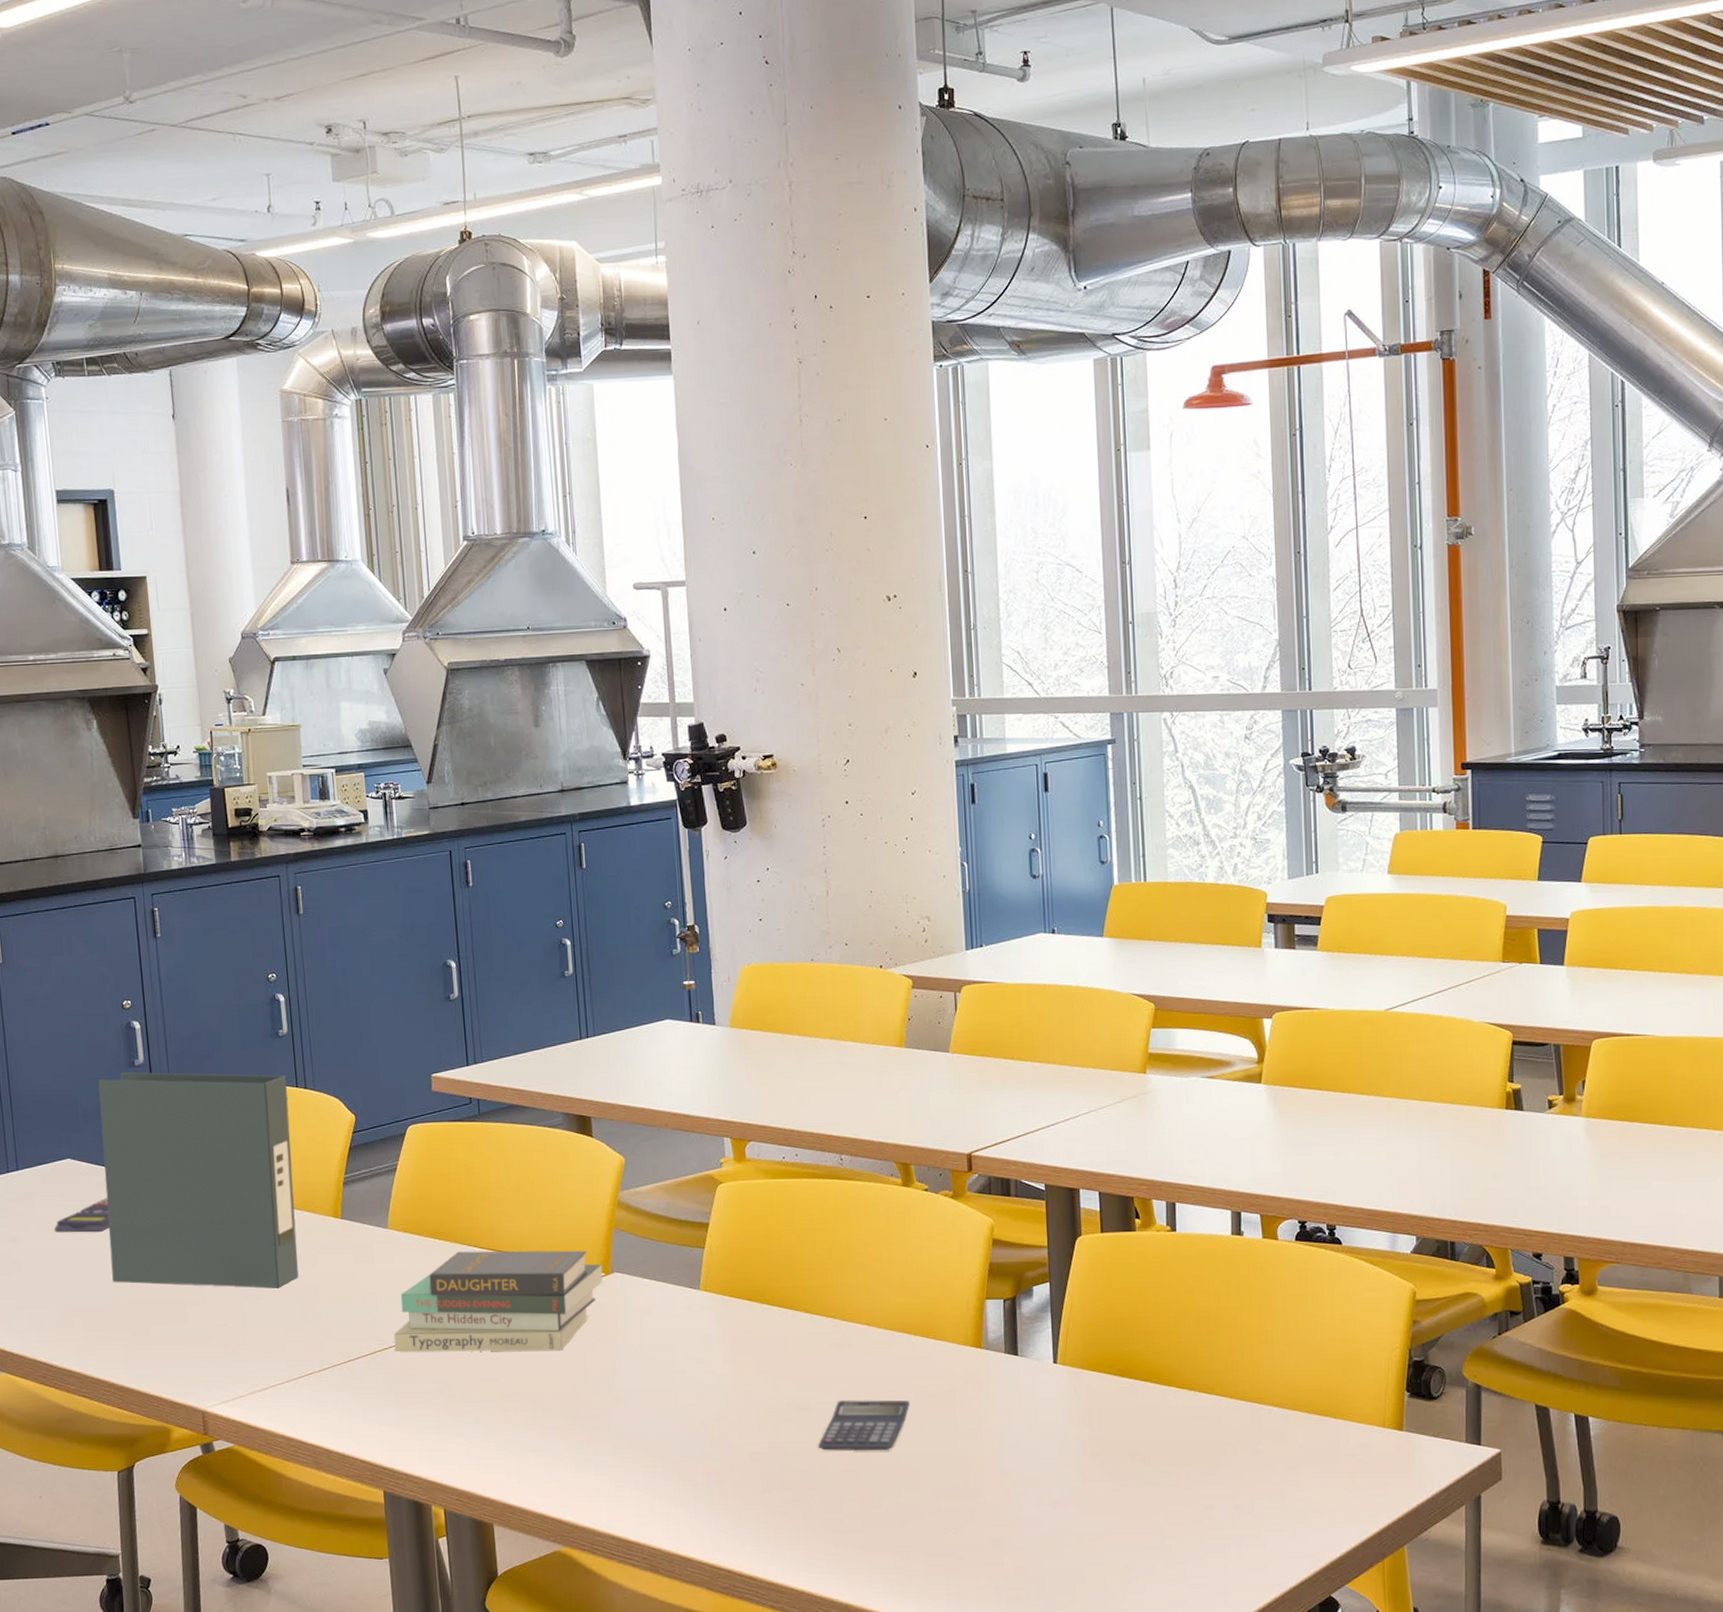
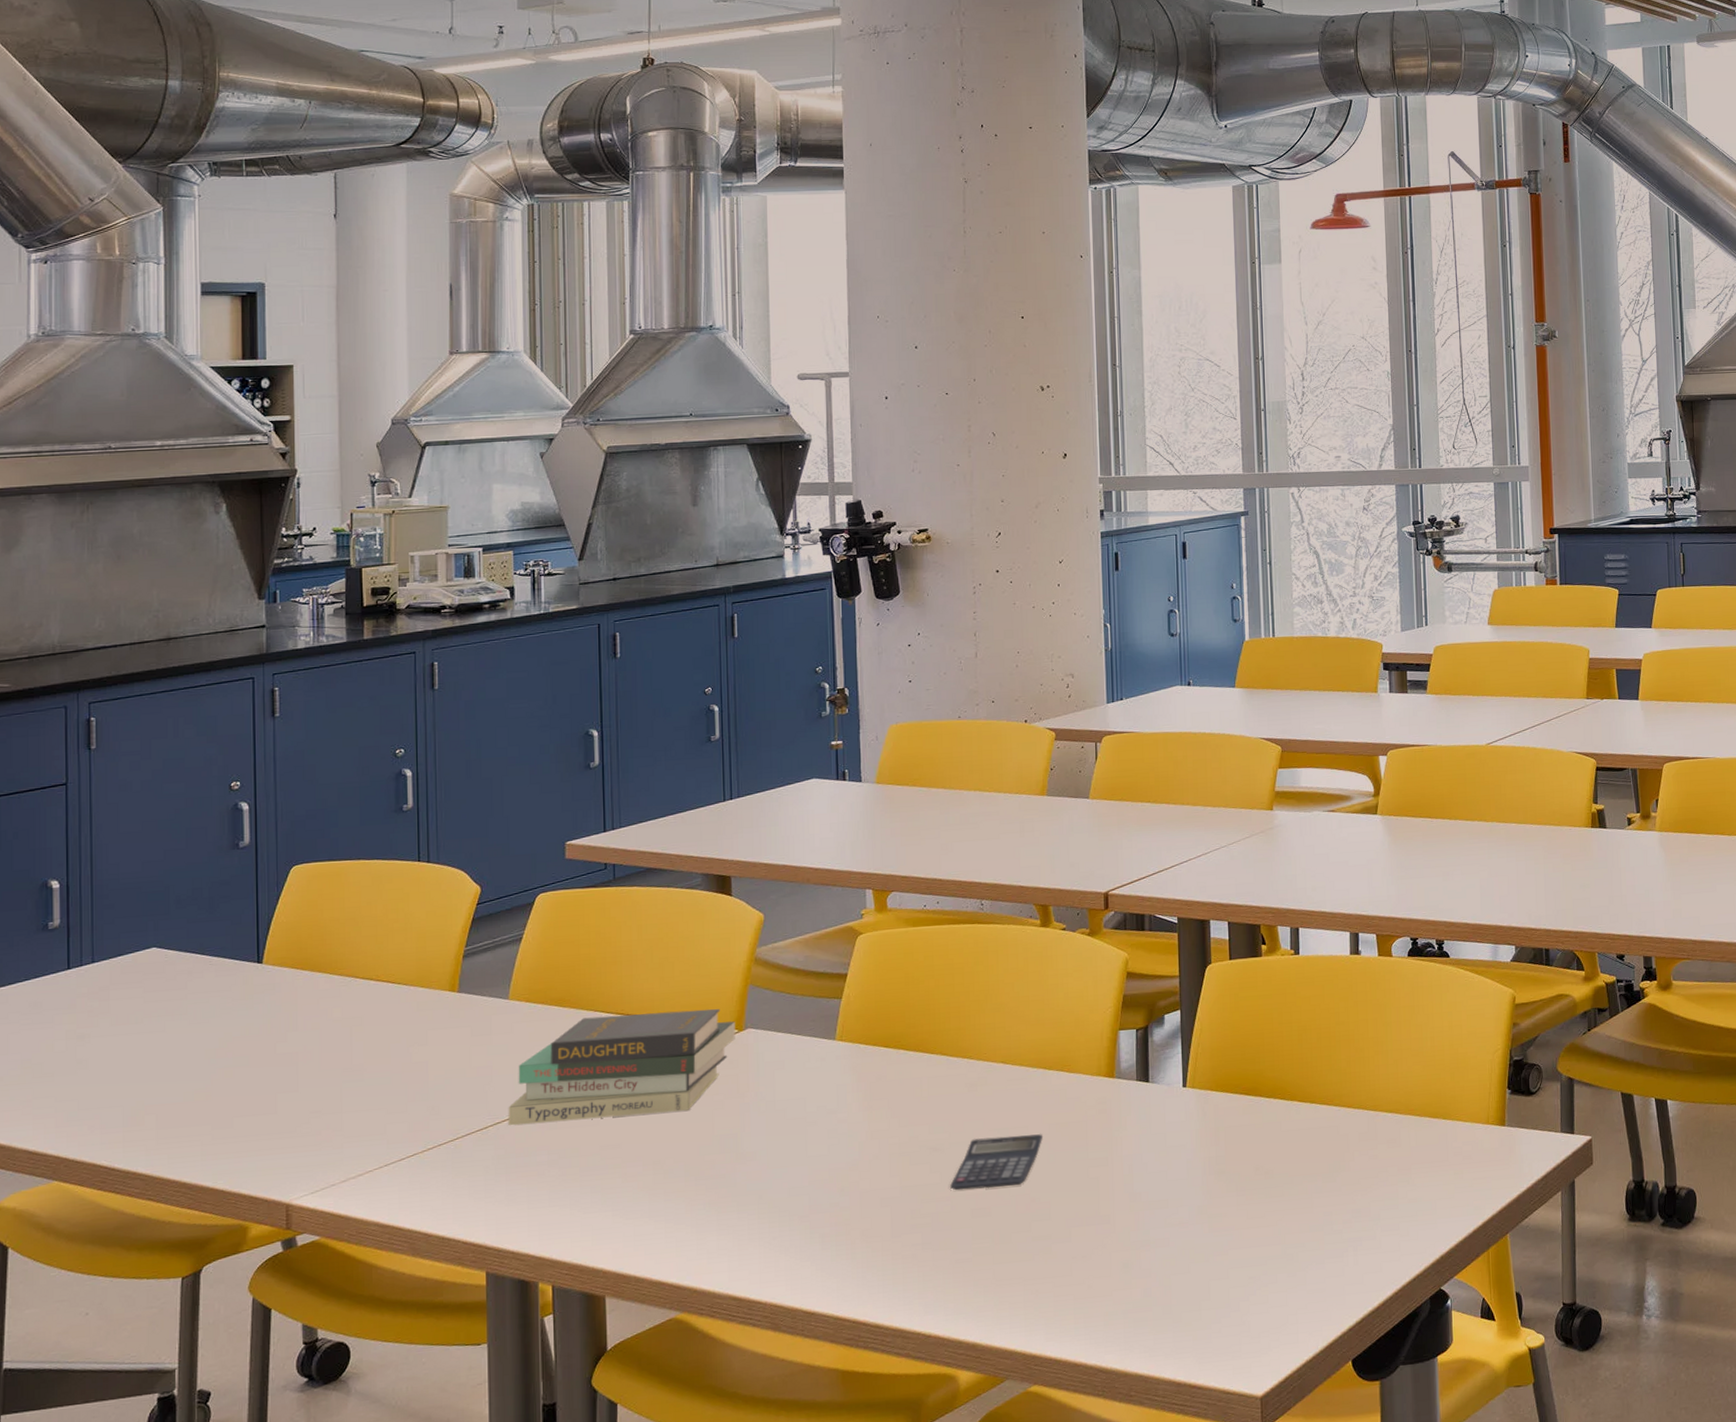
calculator: present [55,1197,110,1233] -> none [131,985,196,1026]
binder: present [98,1072,299,1288] -> none [193,850,409,1075]

